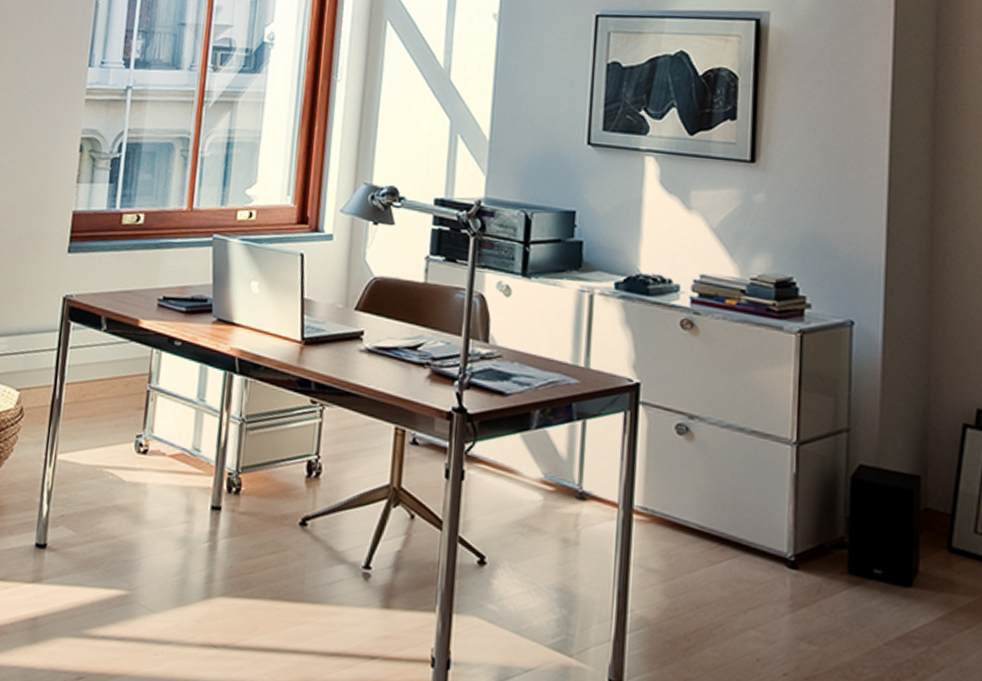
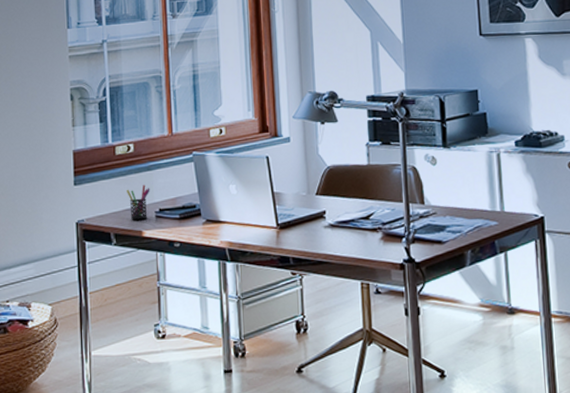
pen holder: none [128,265,156,306] -> present [127,185,150,220]

